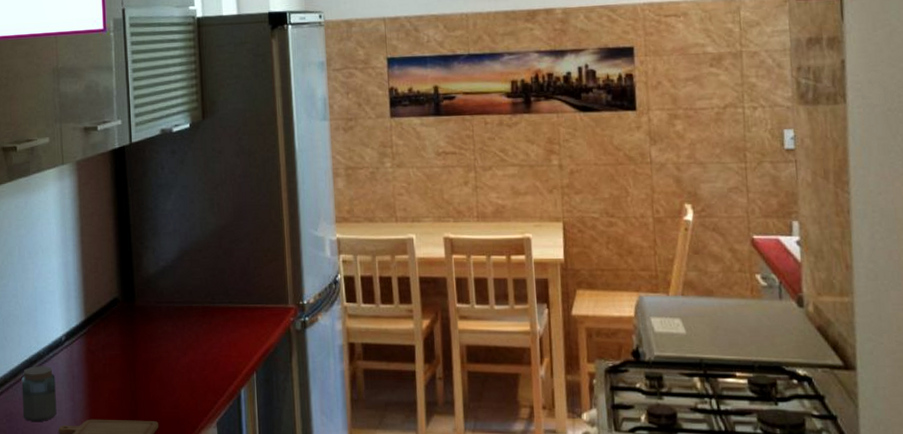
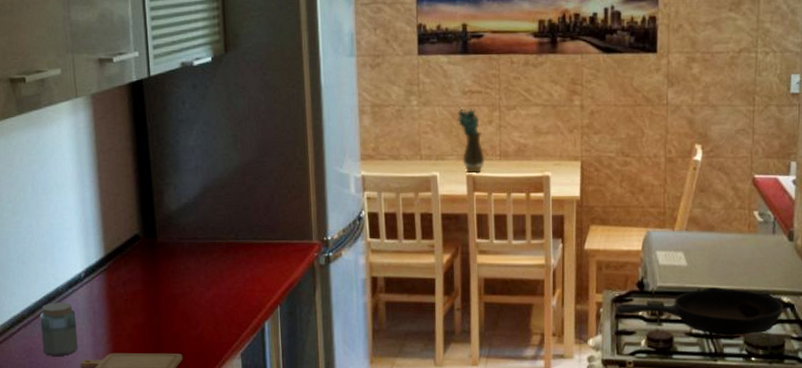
vase: none [431,167,462,236] -> present [457,106,485,174]
frying pan: none [610,358,800,411] -> present [616,287,784,335]

